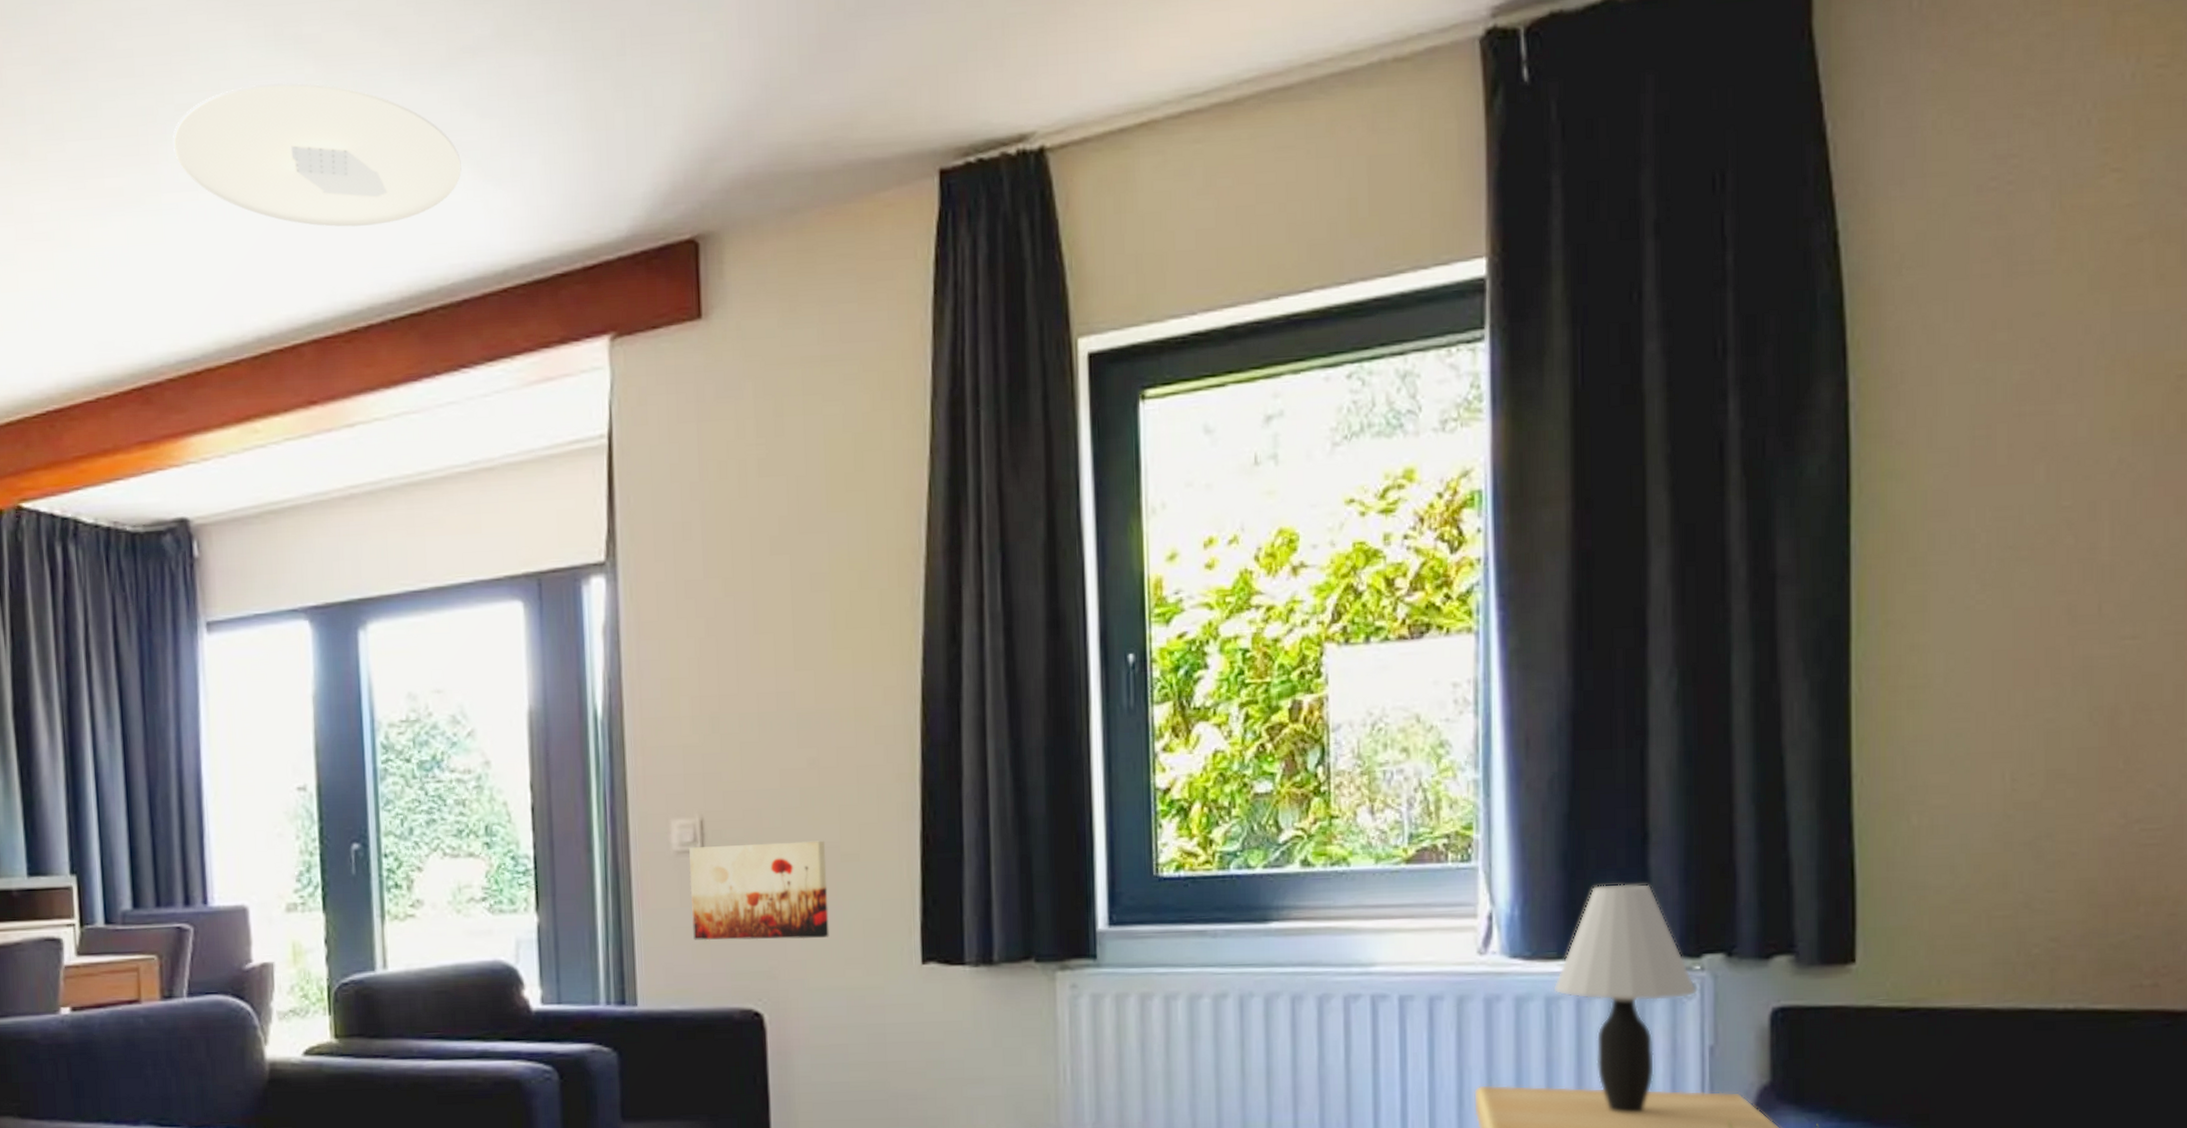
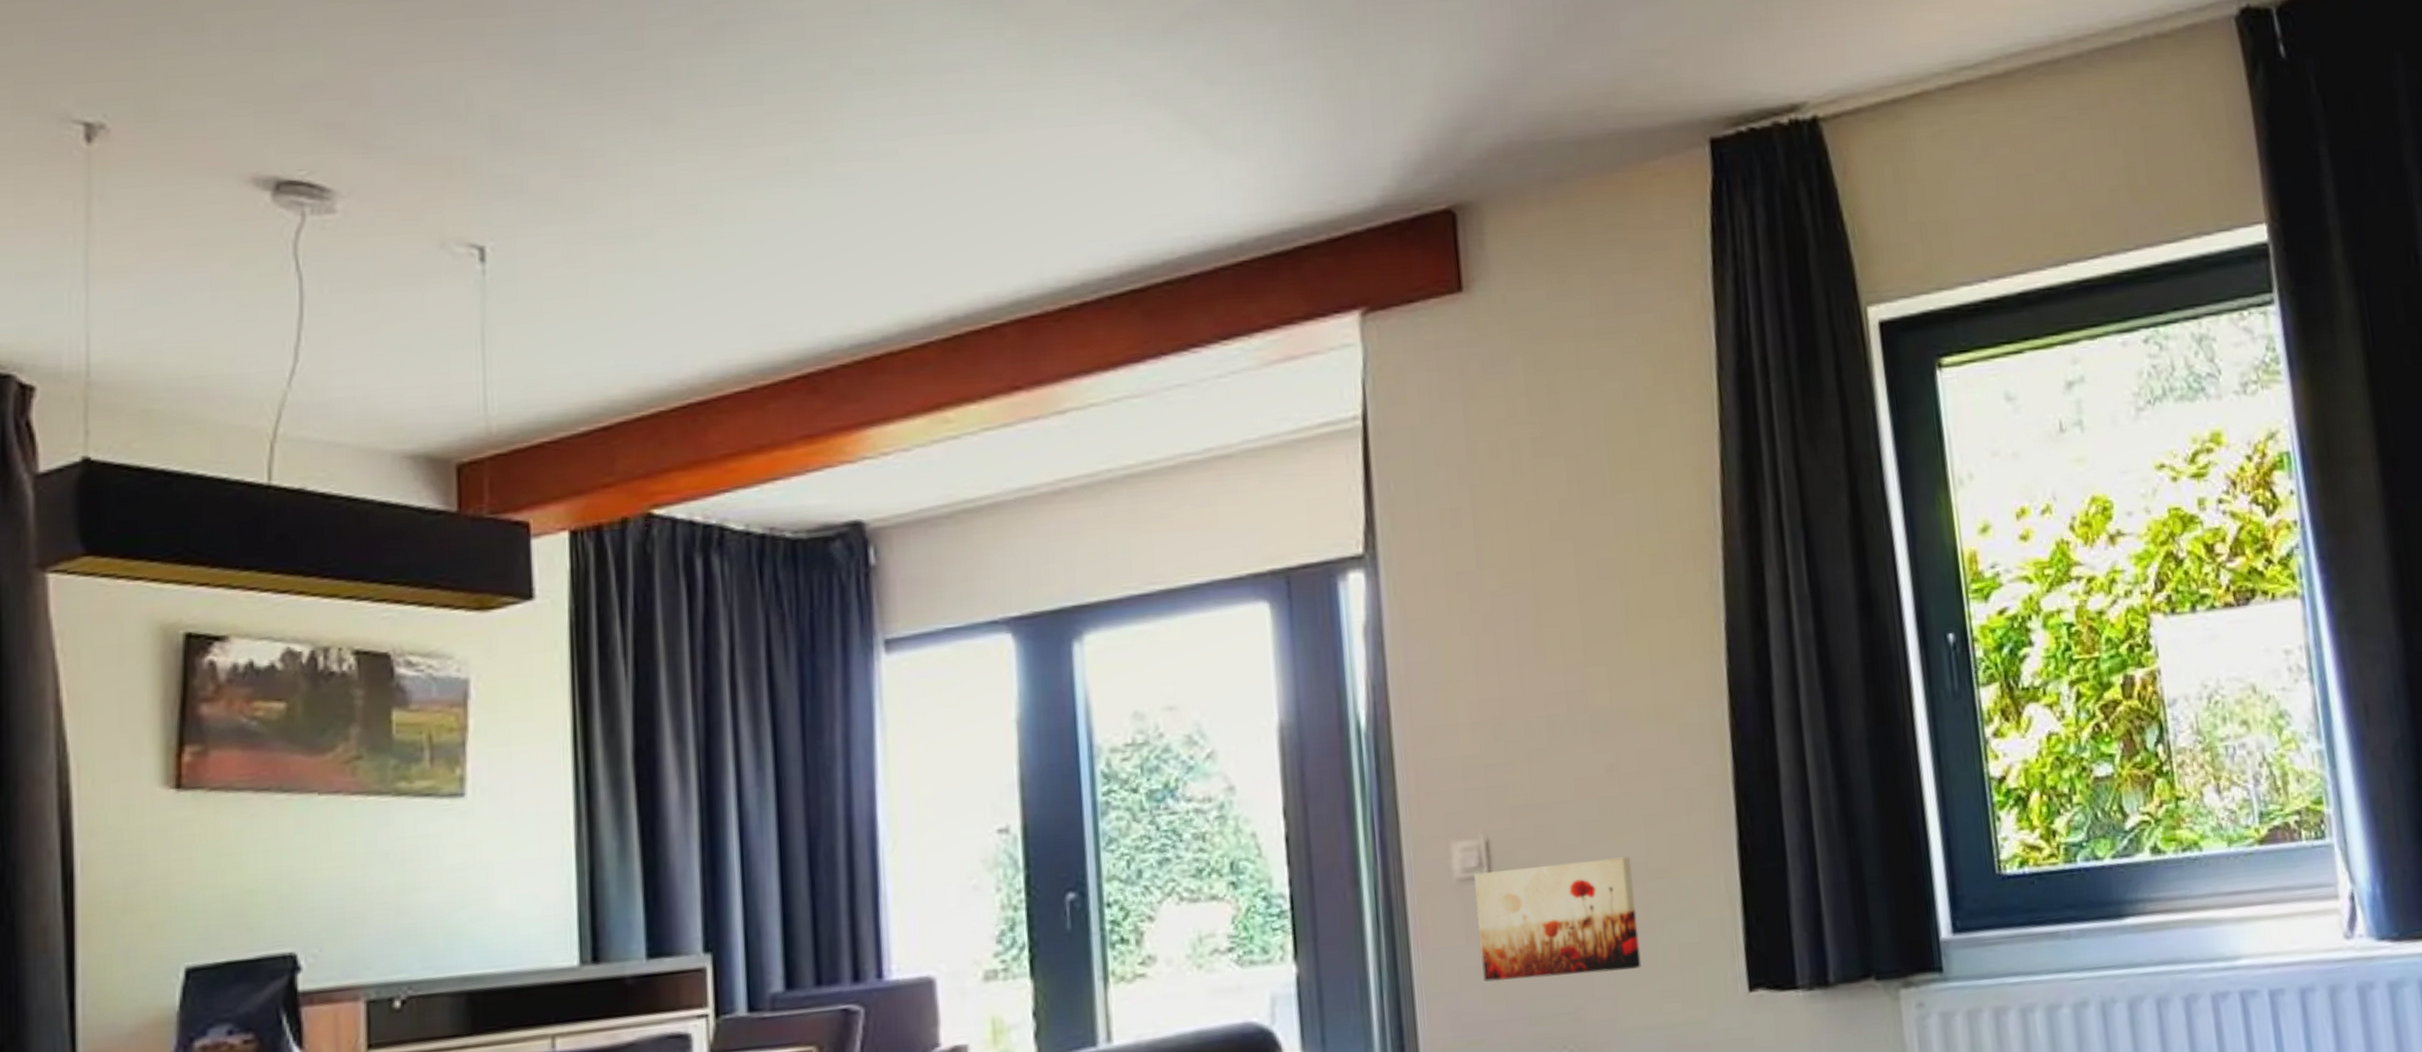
ceiling light: present [173,82,462,227] -> none [849,47,1188,198]

